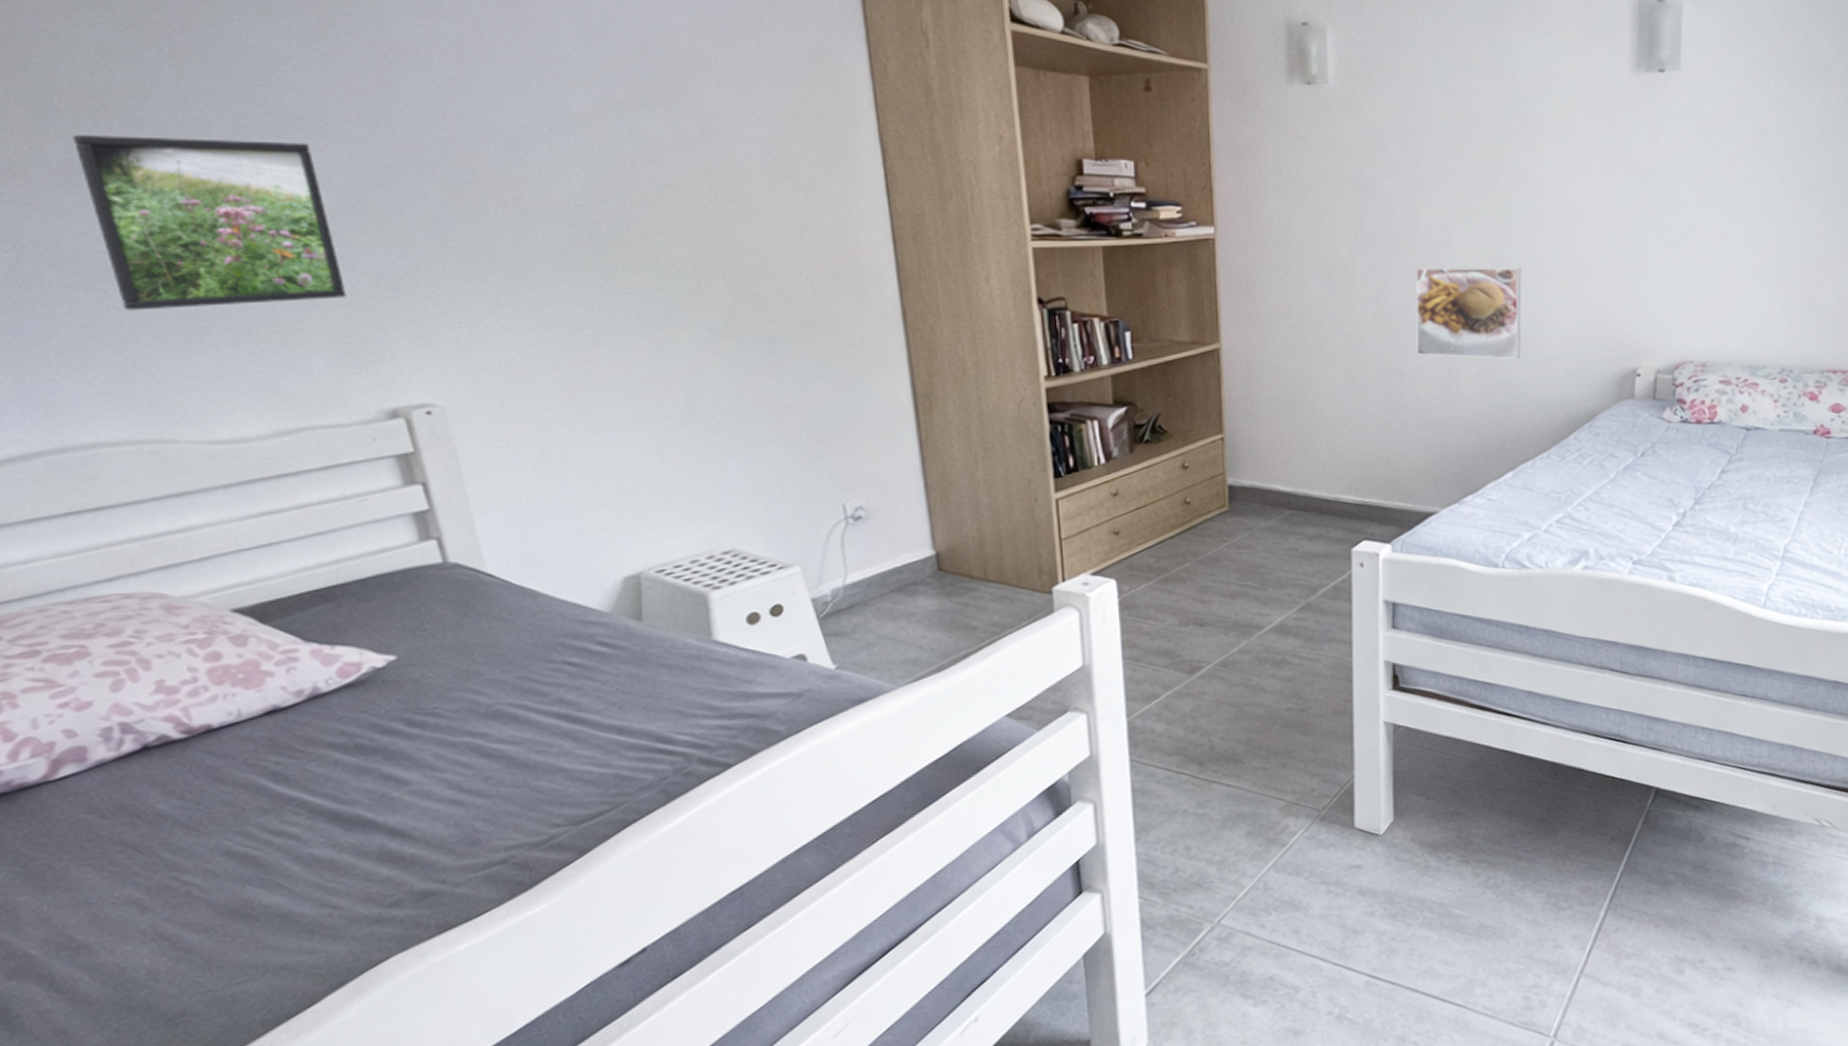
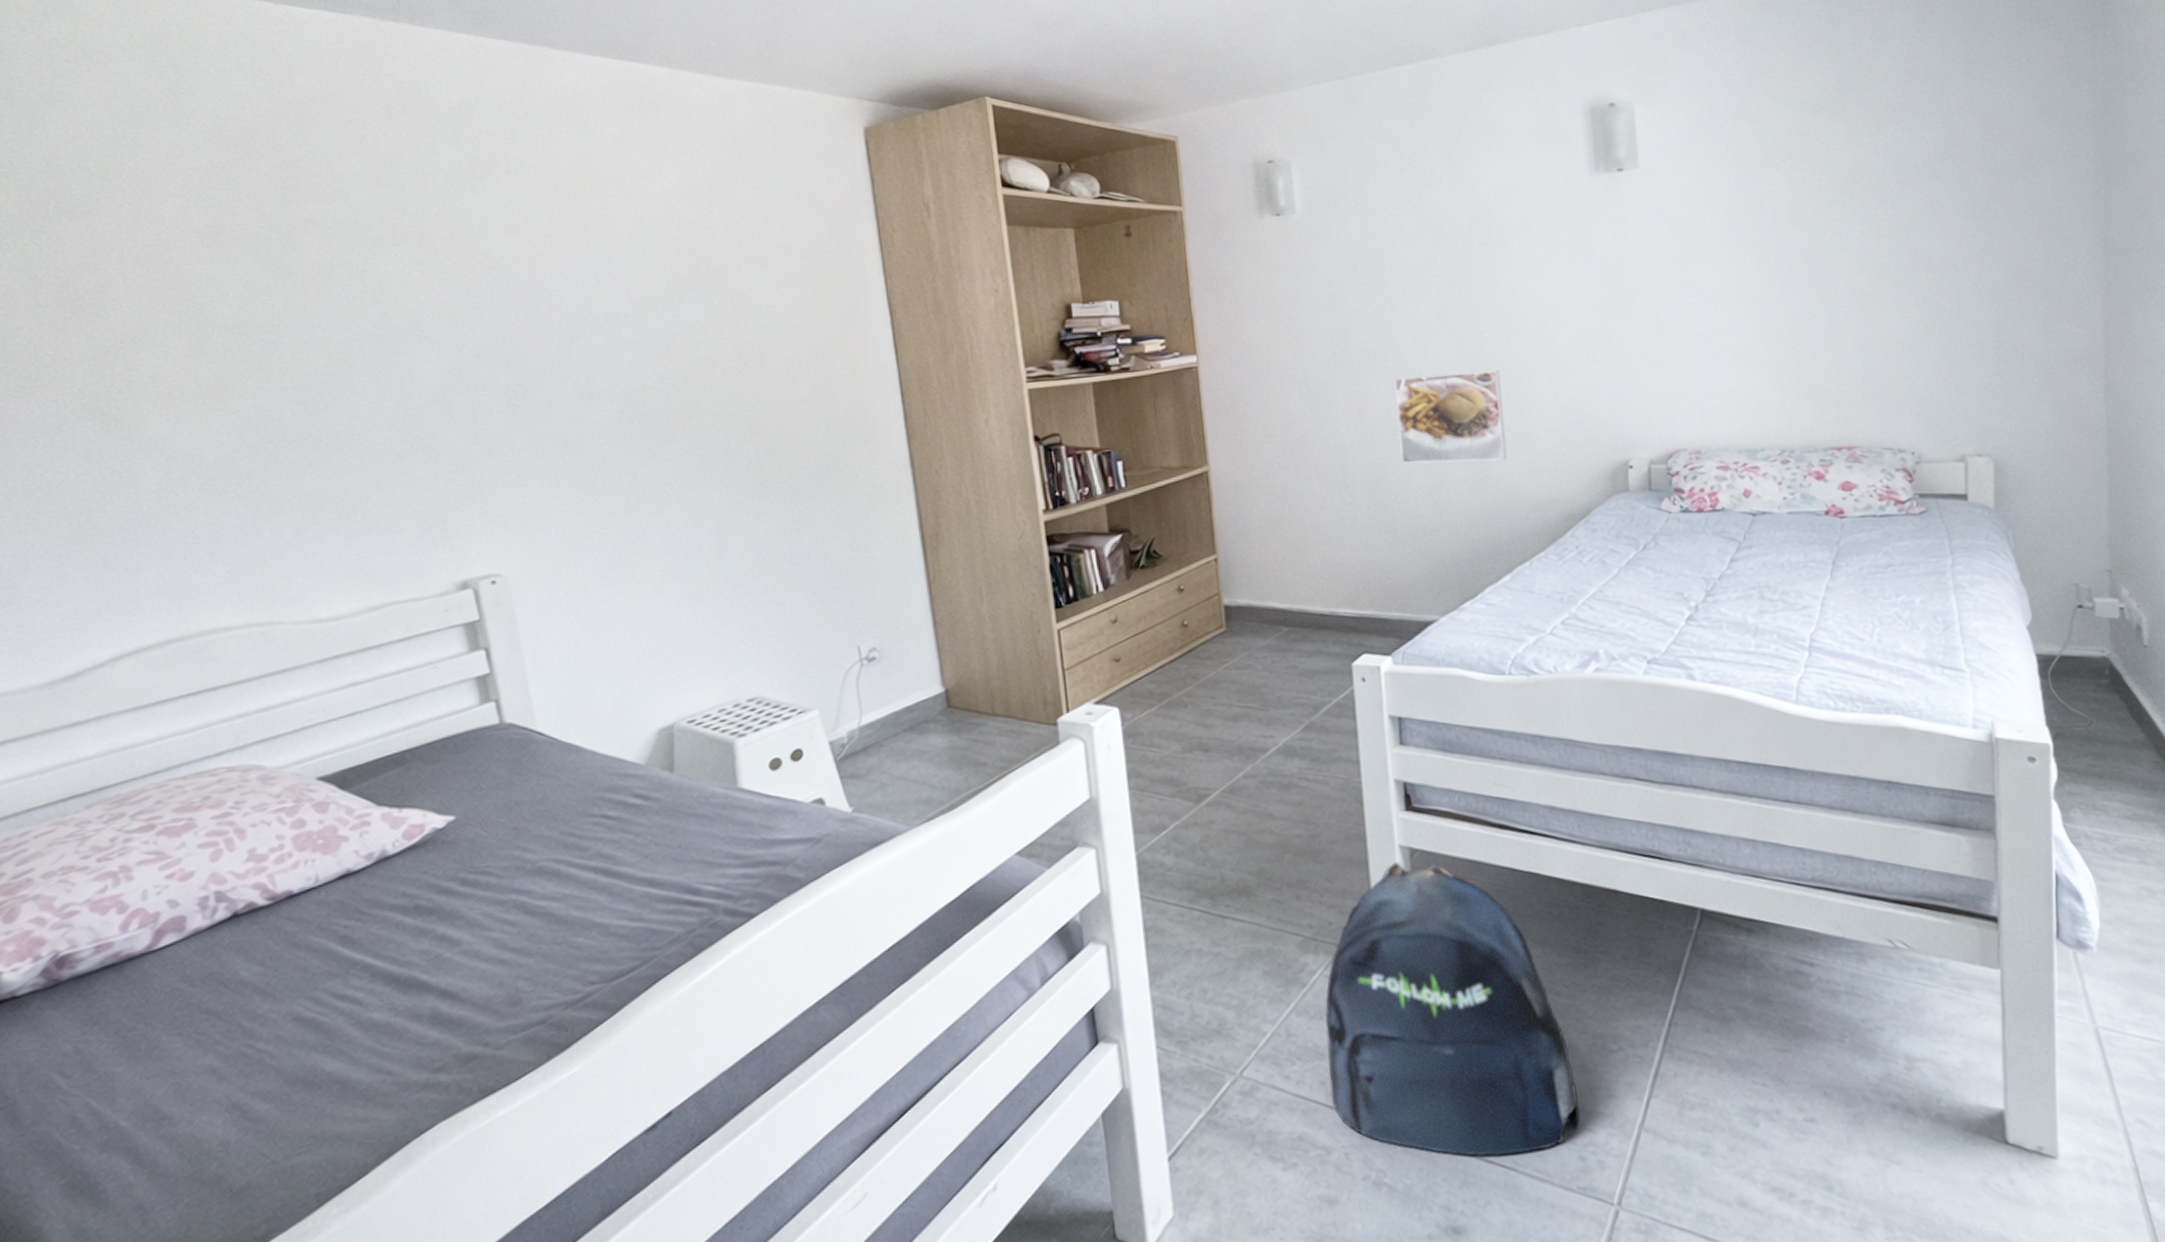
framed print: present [72,135,347,311] -> none [220,349,430,508]
backpack: none [1301,736,1529,996] -> present [1324,861,1580,1157]

